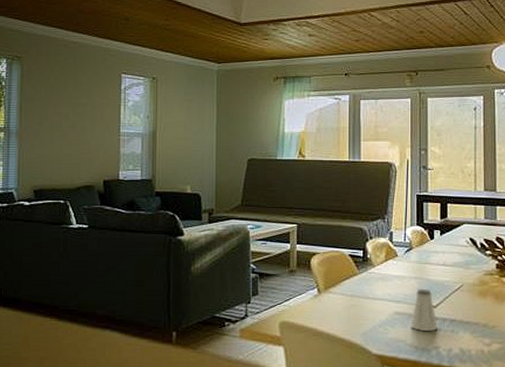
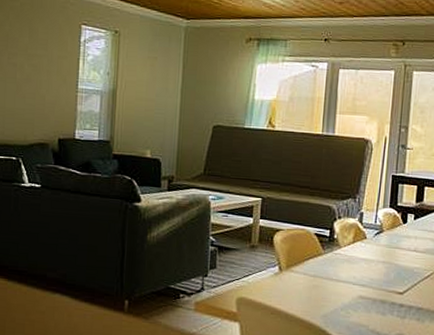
saltshaker: present [411,289,438,331] -> none [374,274,403,318]

